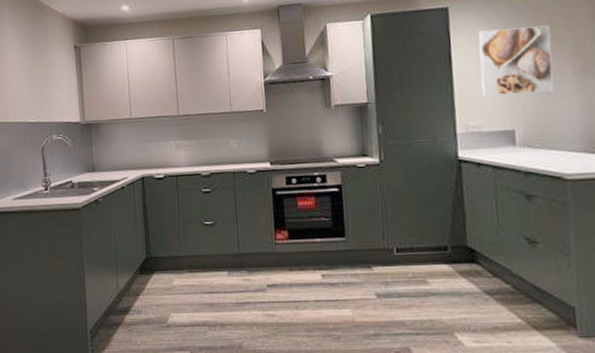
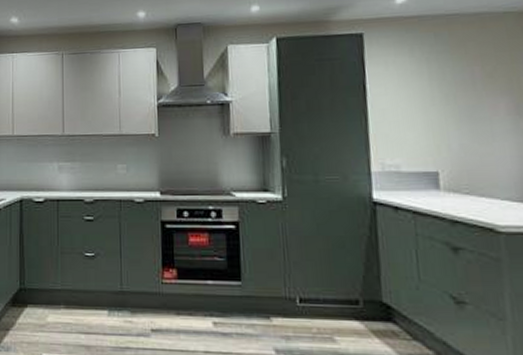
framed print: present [478,25,554,97] -> none [397,57,485,133]

